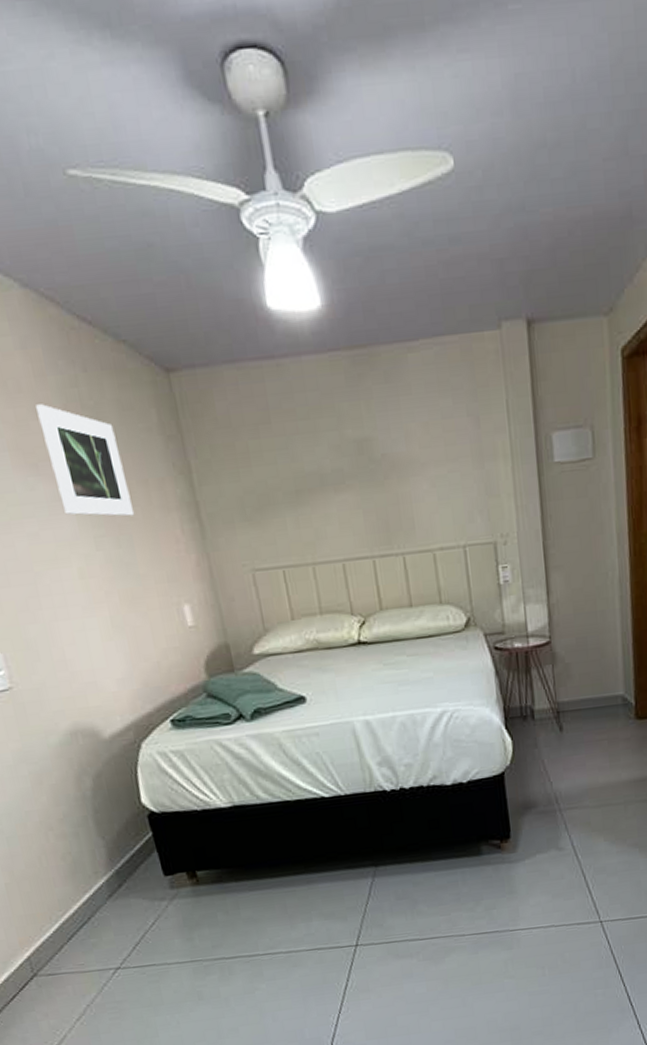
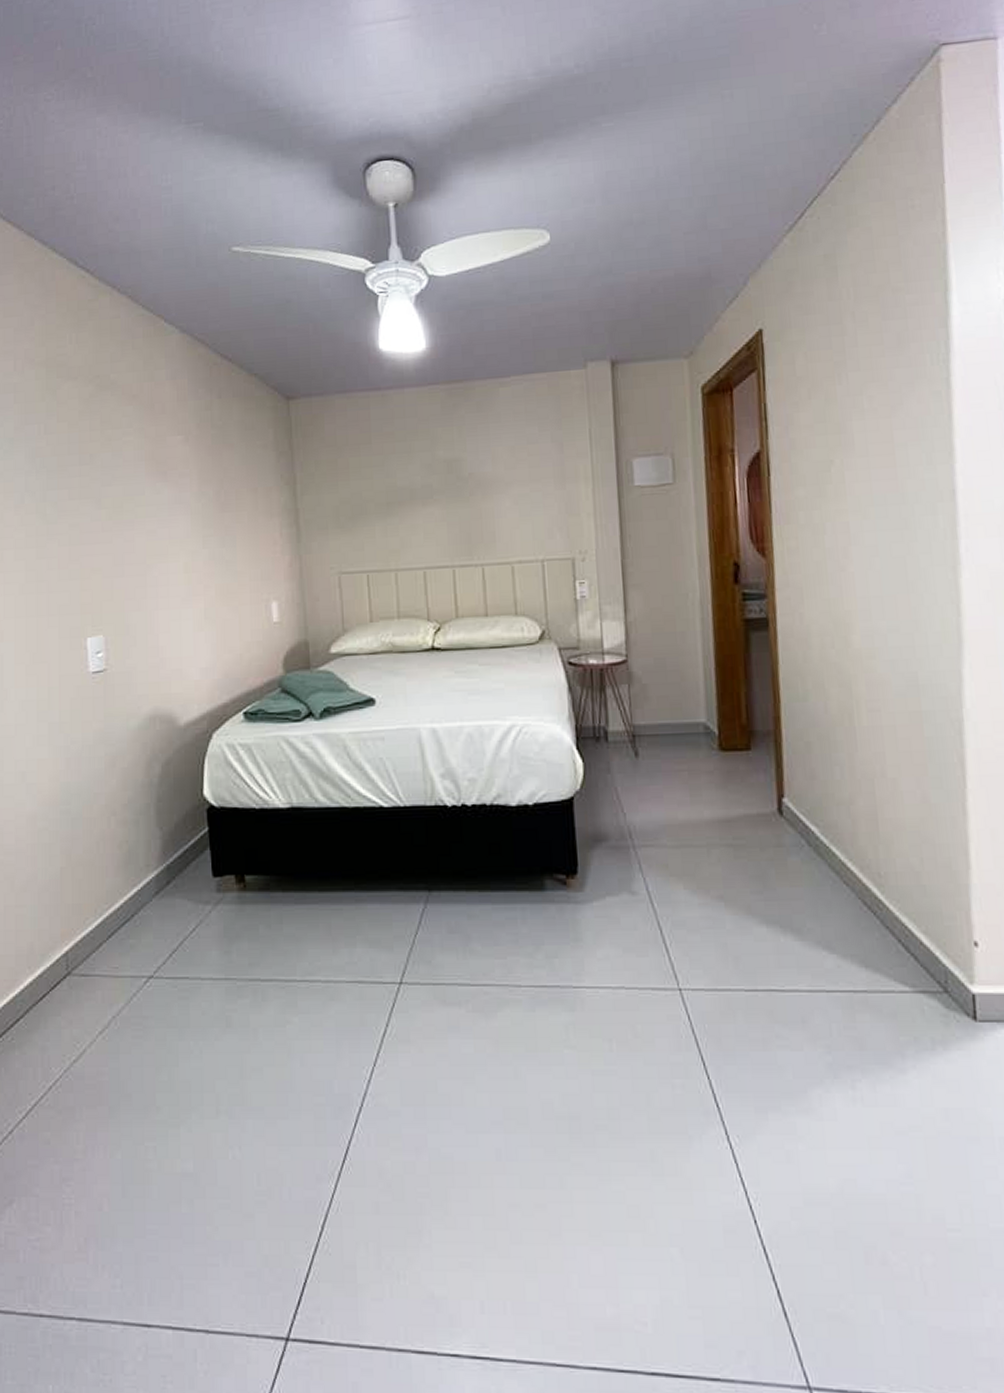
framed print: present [36,404,135,517] -> none [174,423,242,520]

